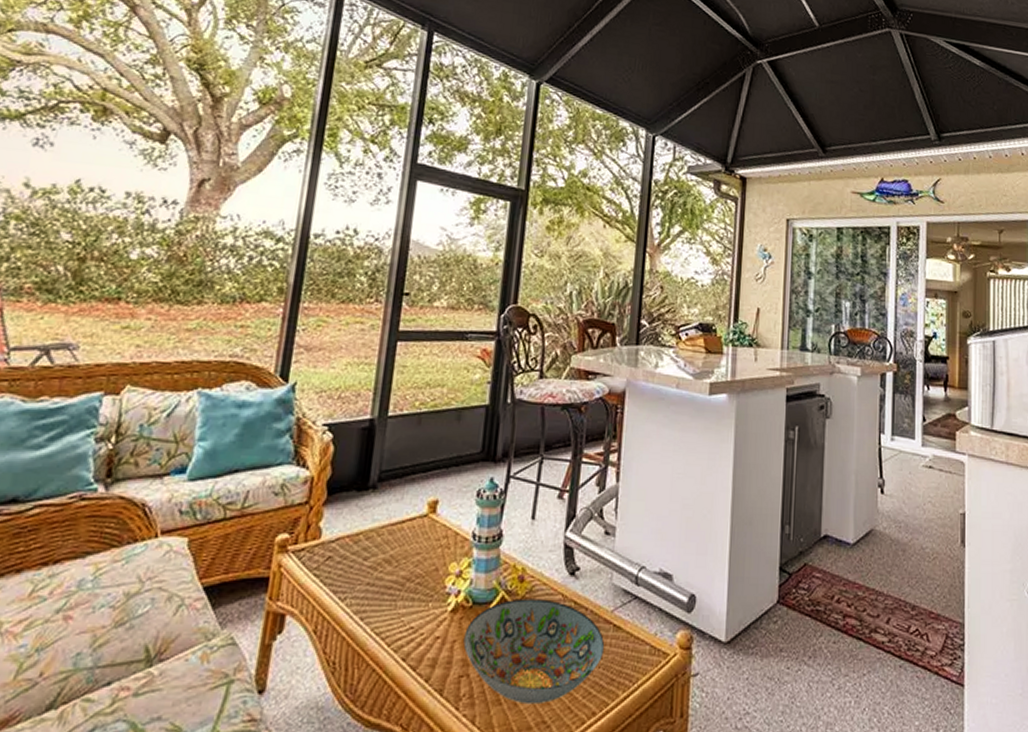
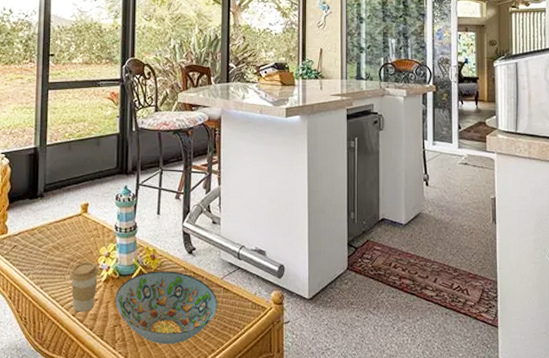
coffee cup: none [403,582,444,656] -> present [70,261,98,312]

